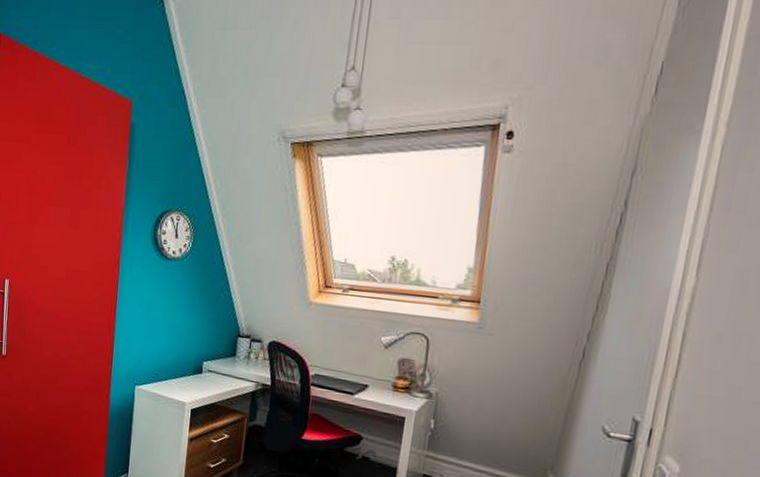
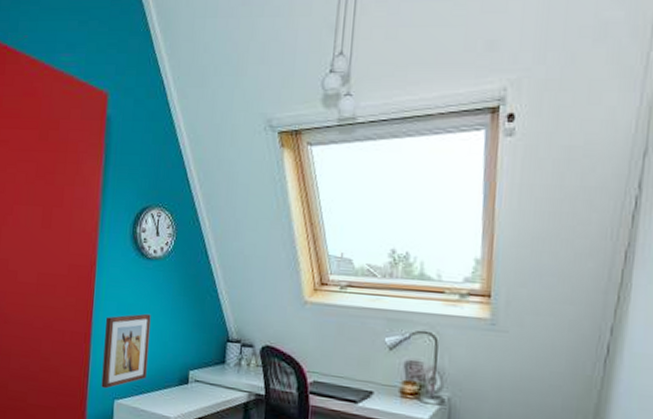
wall art: none [123,309,170,376] -> present [101,313,151,389]

